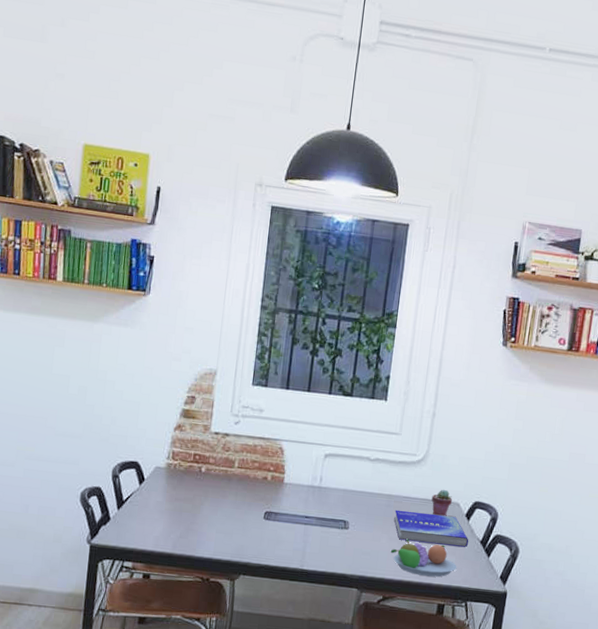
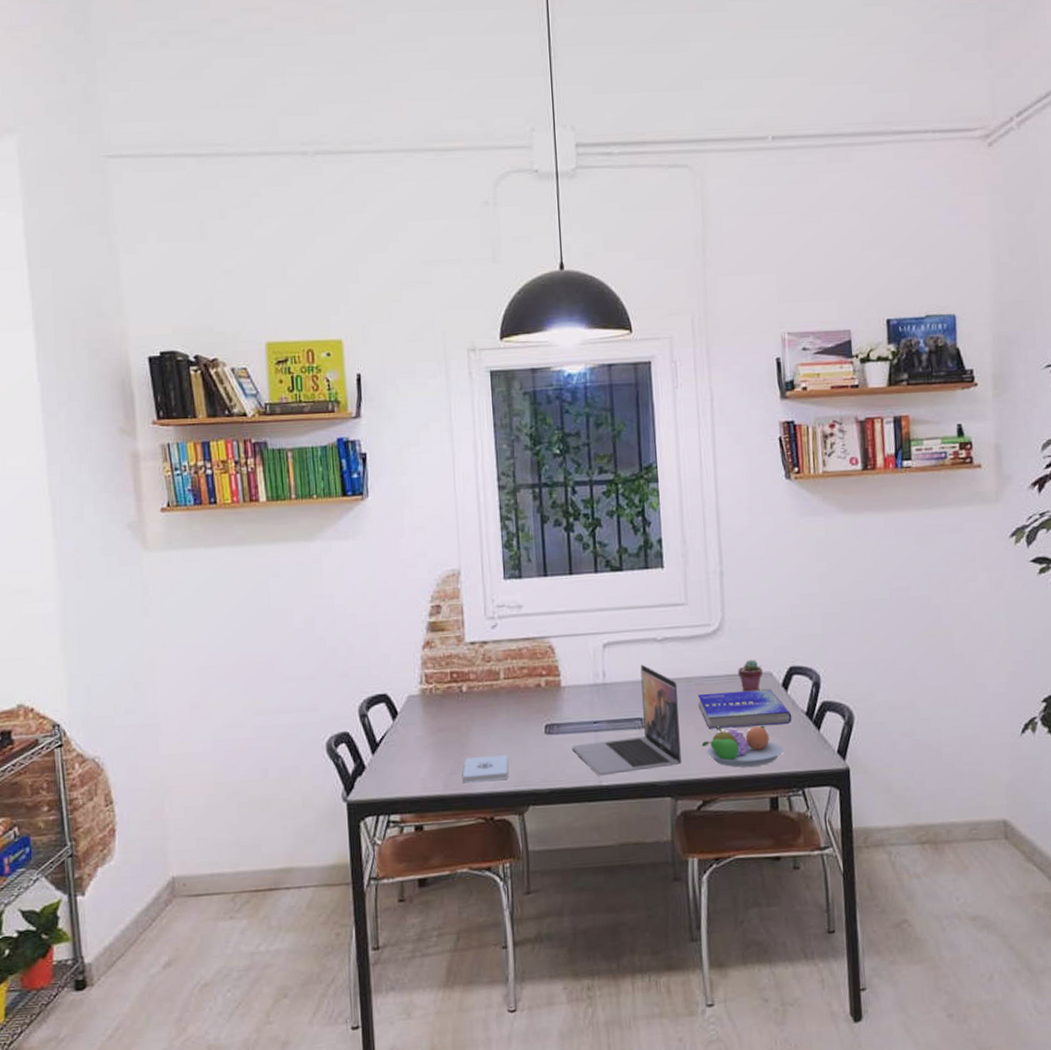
notepad: none [189,527,230,550] -> present [462,754,509,783]
laptop: none [283,477,380,565] -> present [572,664,682,776]

